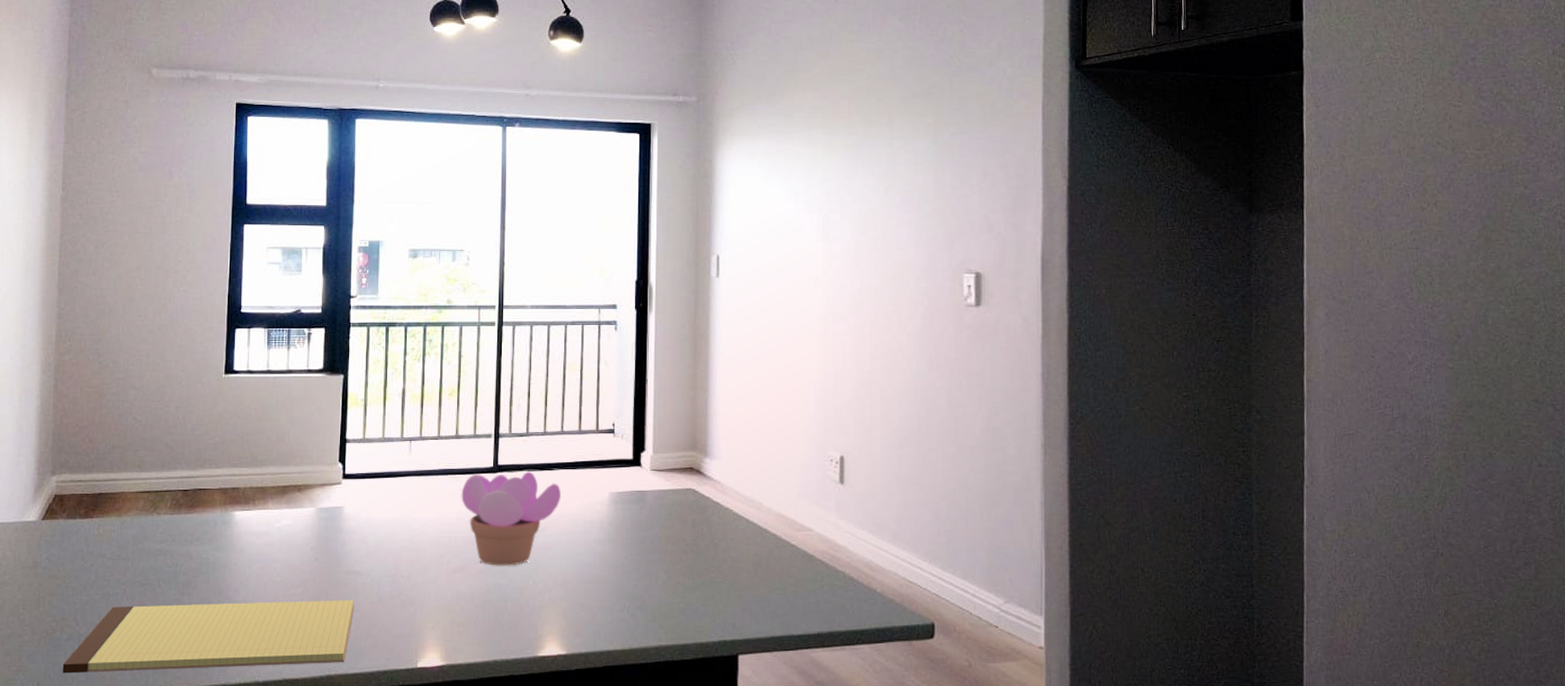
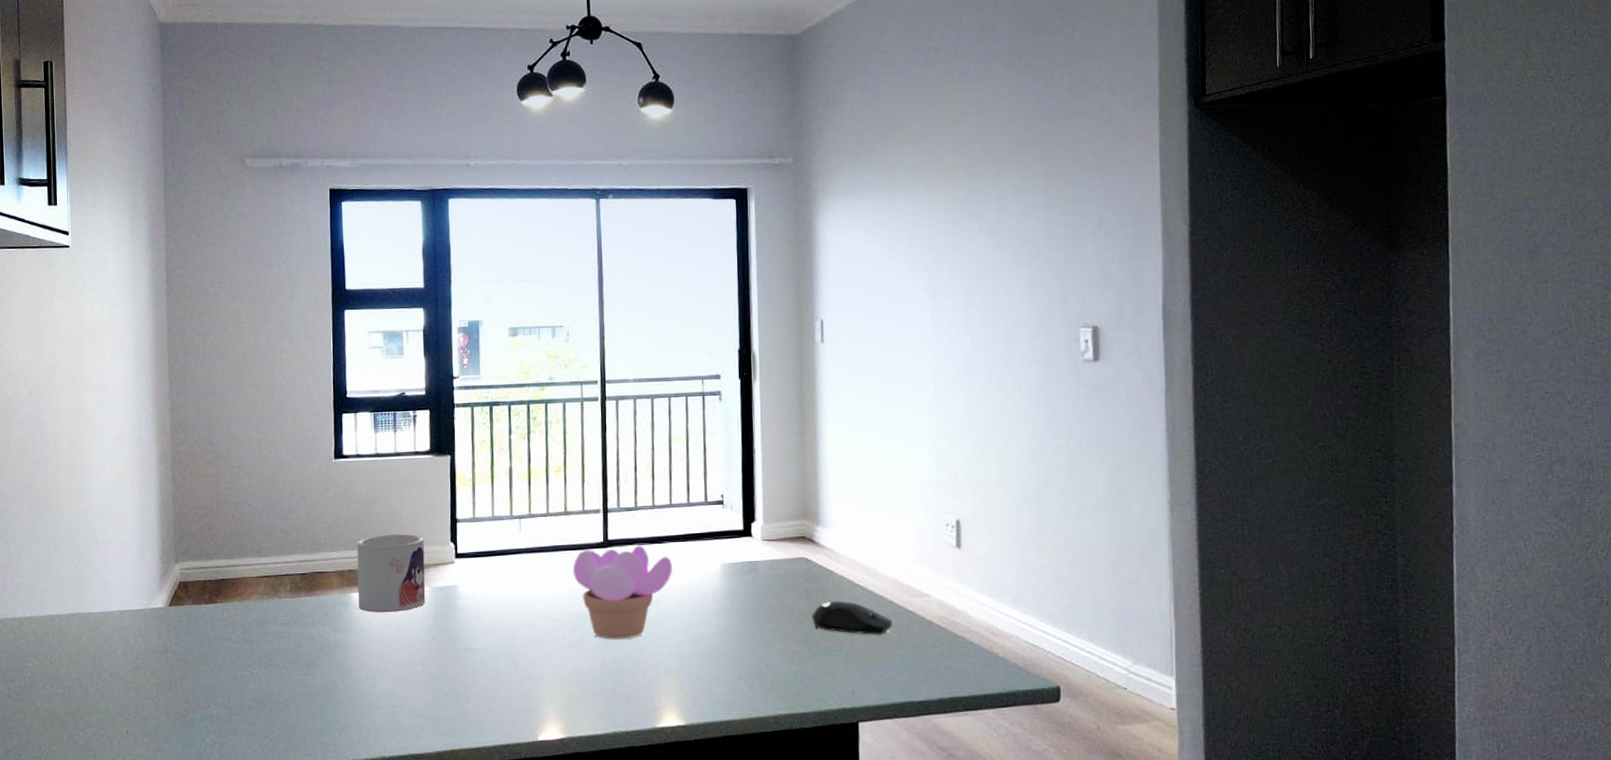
notepad: present [62,600,355,674] -> none [197,676,474,753]
mug: none [240,453,312,533] -> present [357,534,425,613]
computer mouse: none [696,532,776,569] -> present [811,600,893,636]

